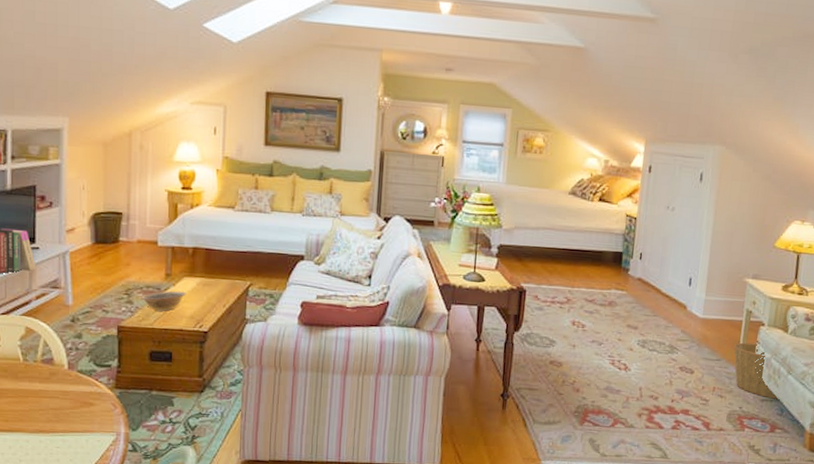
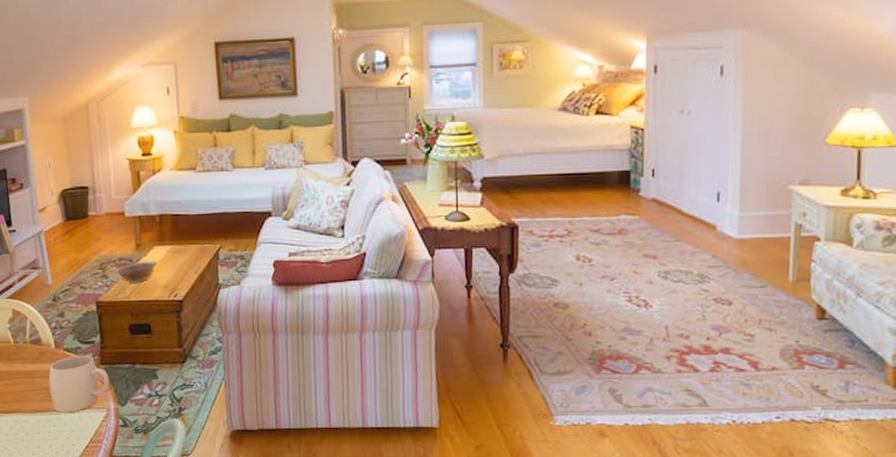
mug: none [57,377,123,435] -> present [48,355,110,413]
basket: present [734,342,778,399] -> none [782,263,846,328]

